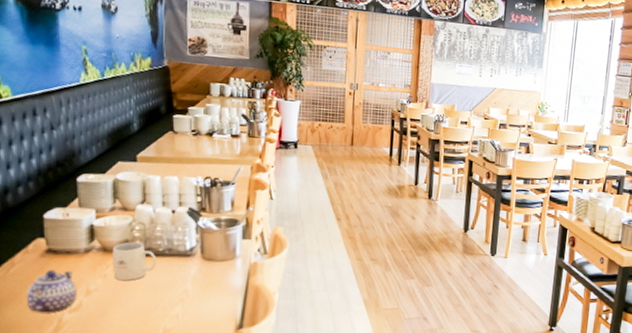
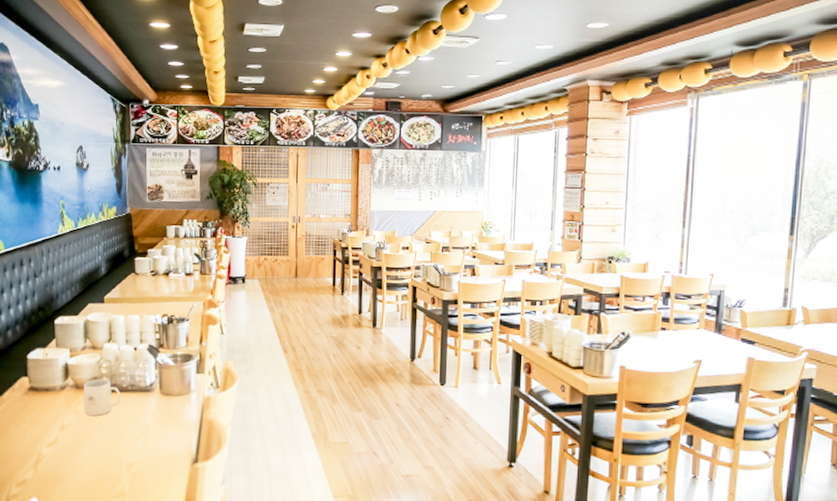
teapot: present [26,269,78,313] -> none [12,406,54,447]

